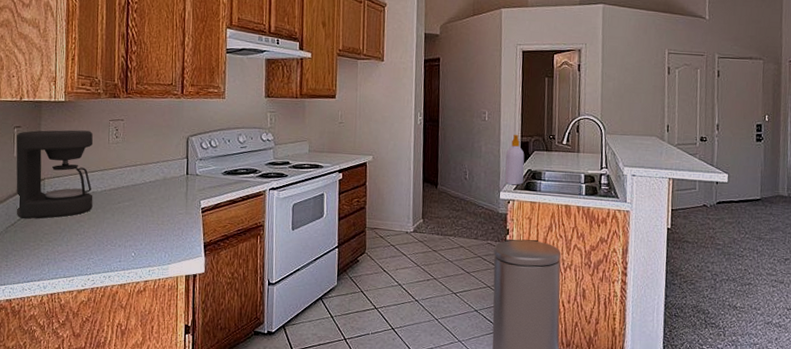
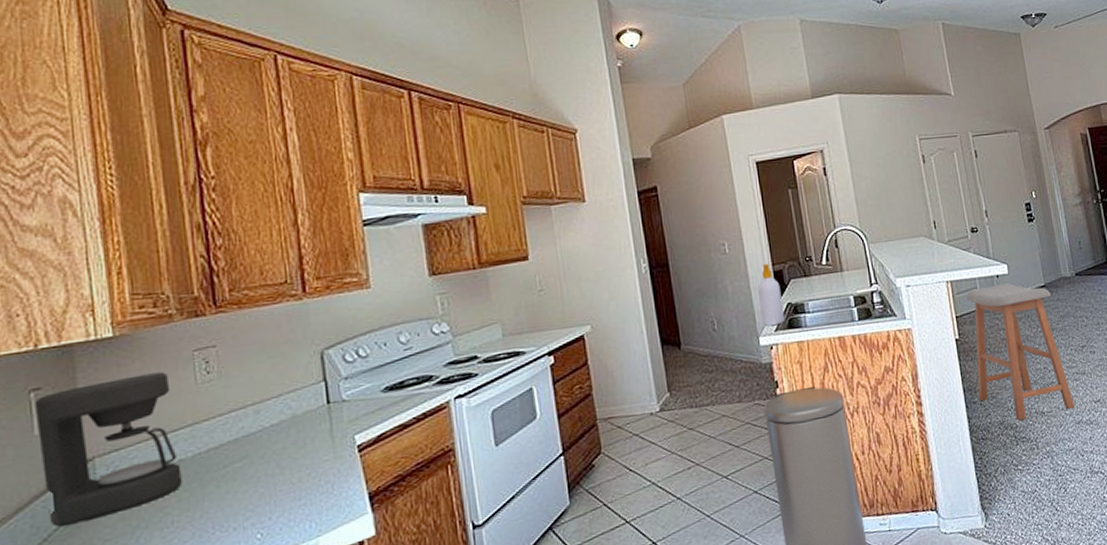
stool: none [678,189,768,310] -> present [966,283,1076,421]

